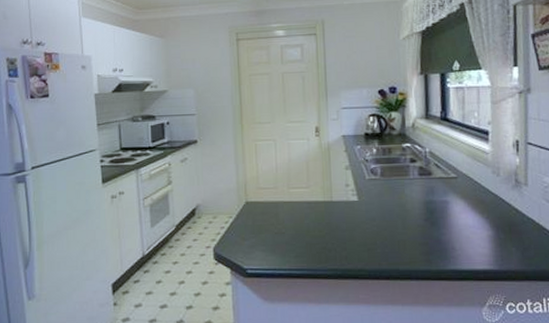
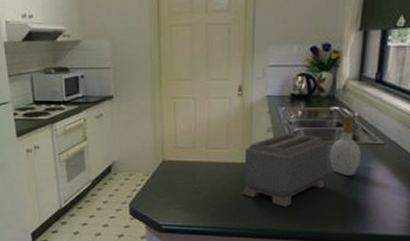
toaster: none [325,170,407,244] -> present [242,133,329,207]
soap bottle: none [407,151,437,210] -> present [330,115,361,176]

